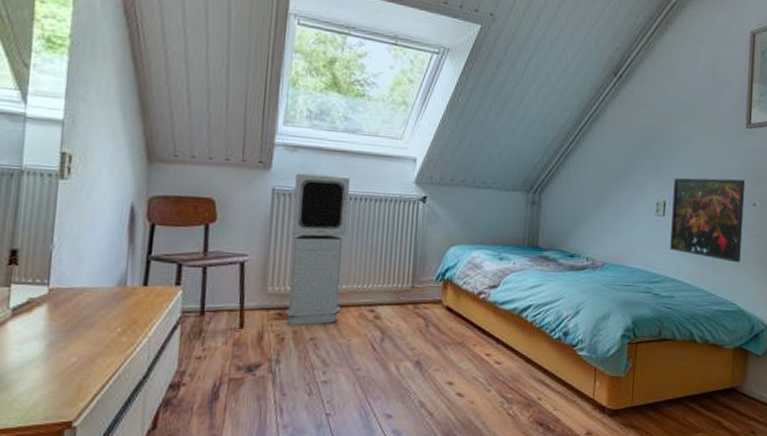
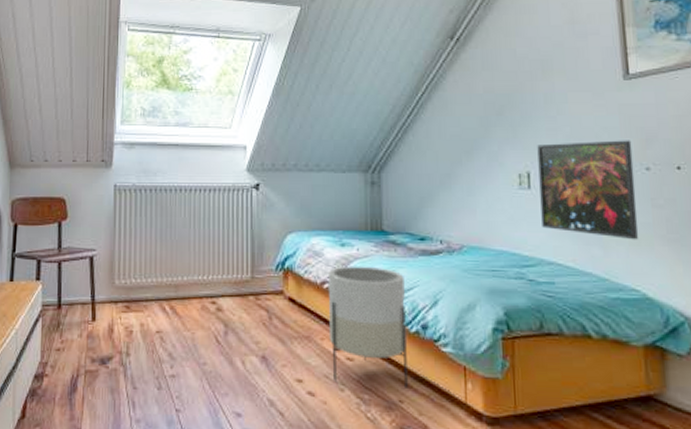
air purifier: present [286,173,350,325] -> none [132,169,184,318]
planter: none [480,278,553,387] -> present [328,266,408,388]

